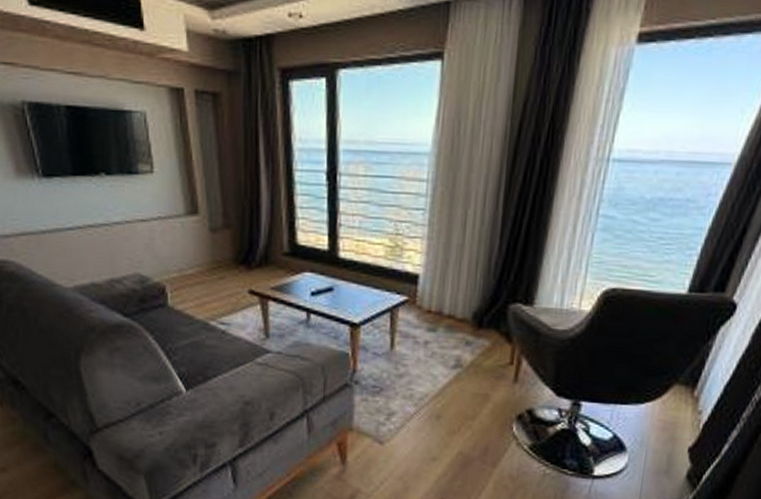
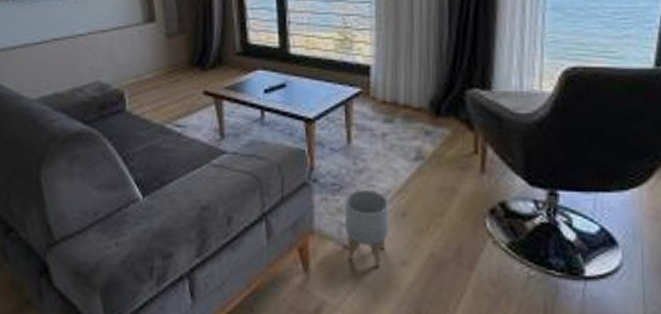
planter: none [382,392,426,462] -> present [345,189,390,268]

